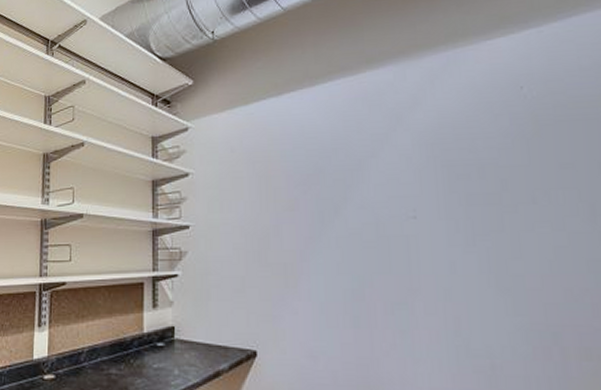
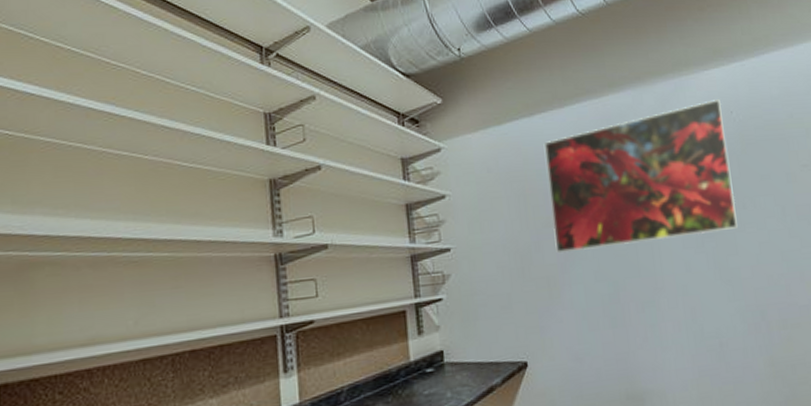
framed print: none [290,72,524,240] -> present [543,98,738,254]

